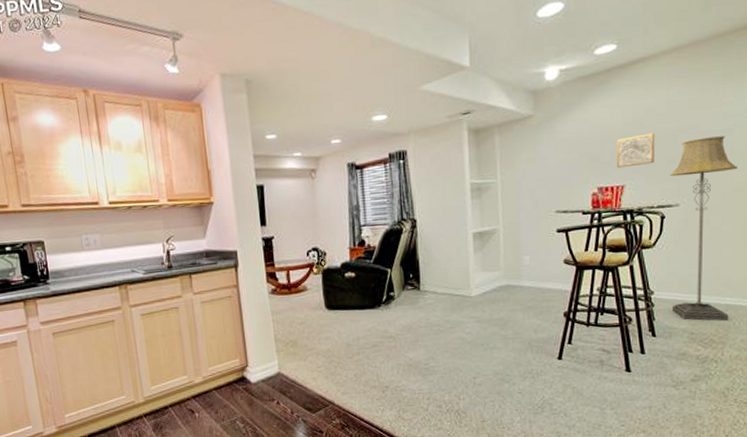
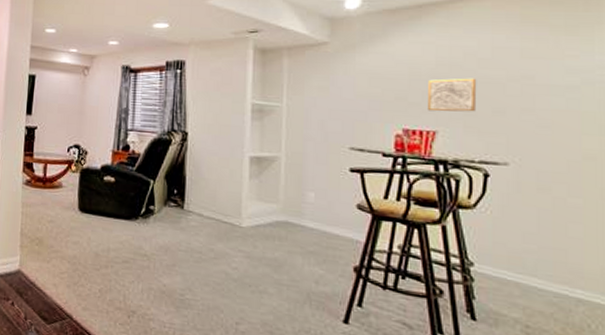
floor lamp: present [669,136,737,321] -> none [495,91,587,321]

